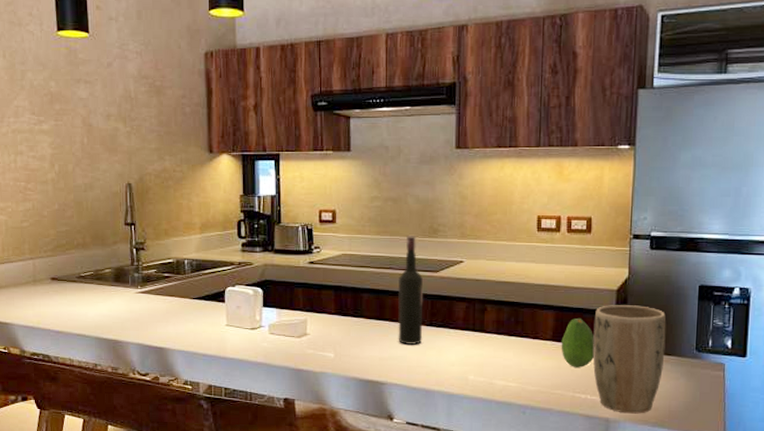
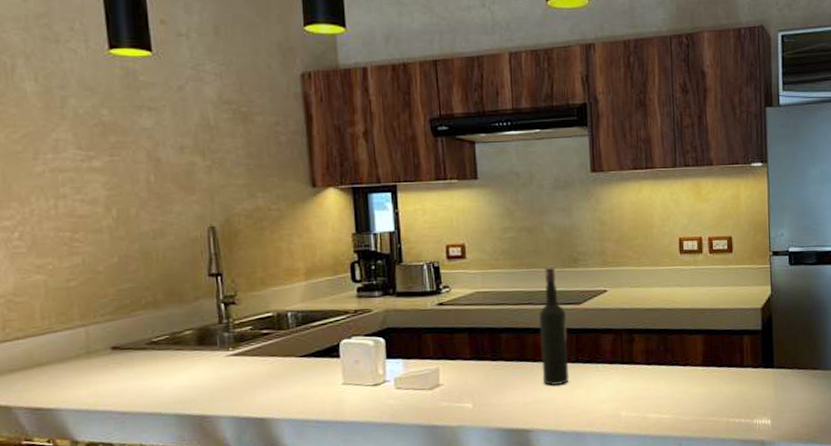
fruit: present [561,317,595,367] -> none [711,339,745,392]
plant pot: present [592,305,666,414] -> none [742,322,811,434]

